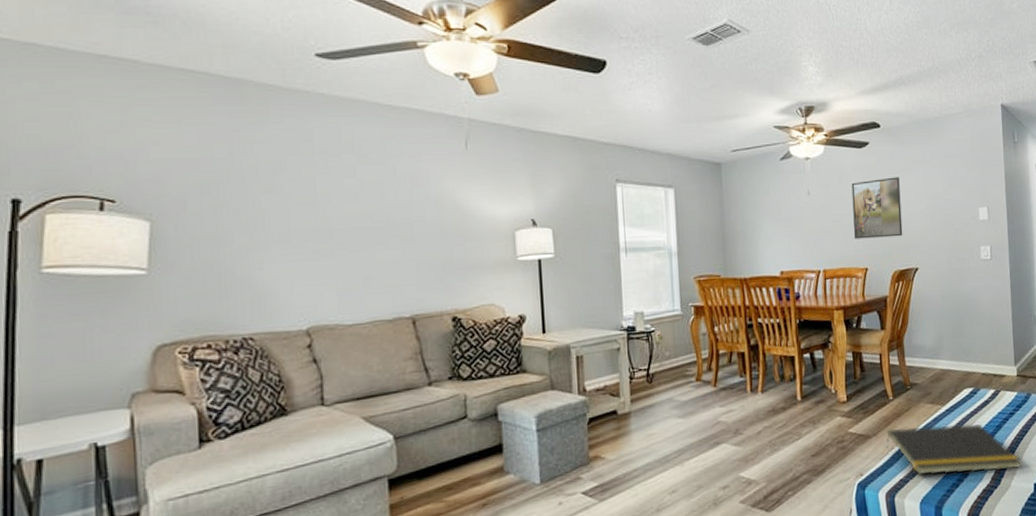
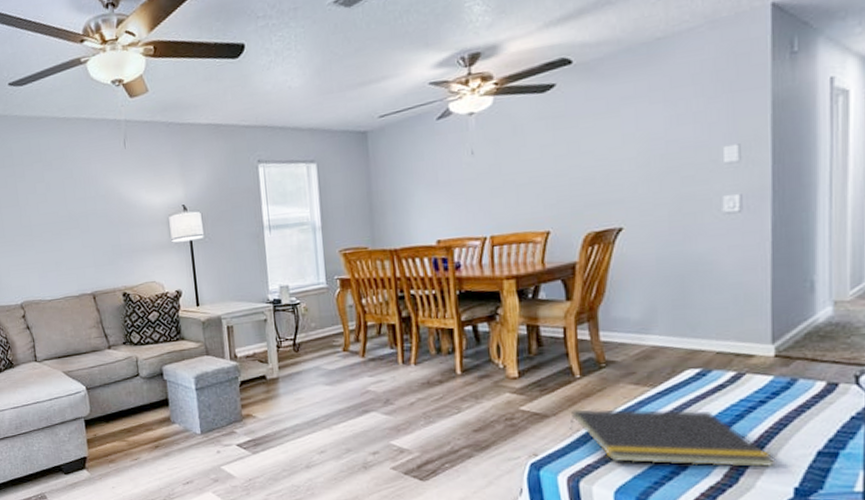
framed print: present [851,177,903,239] -> none [529,120,602,200]

